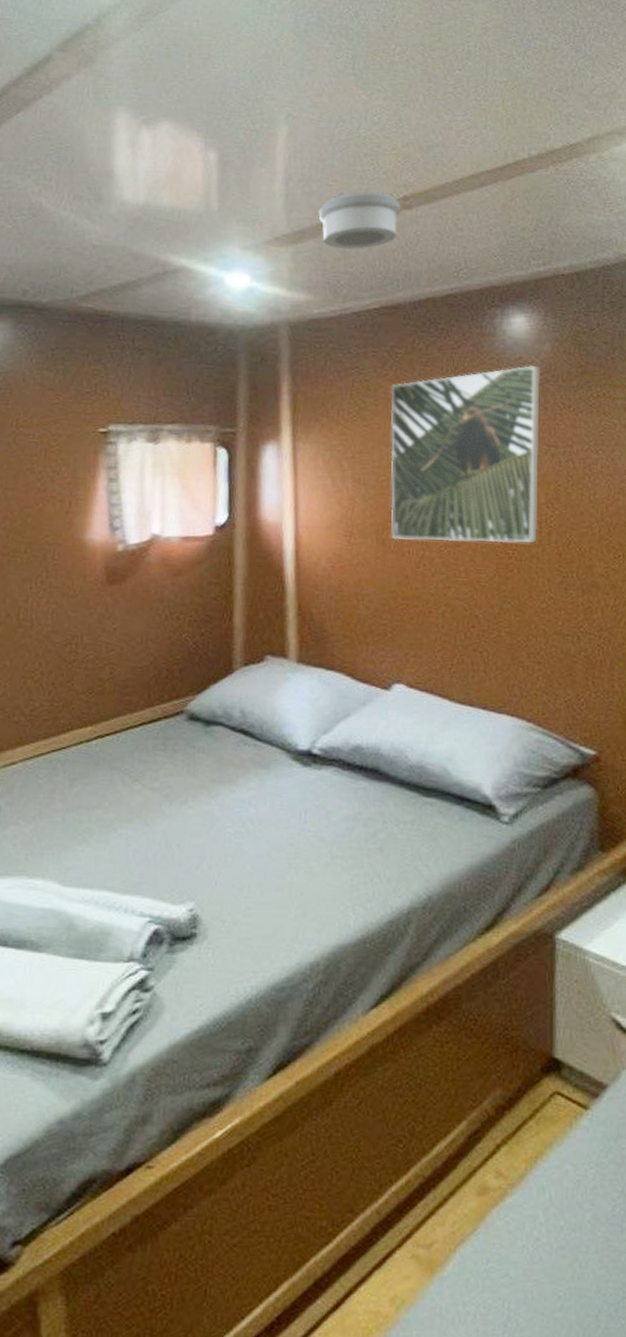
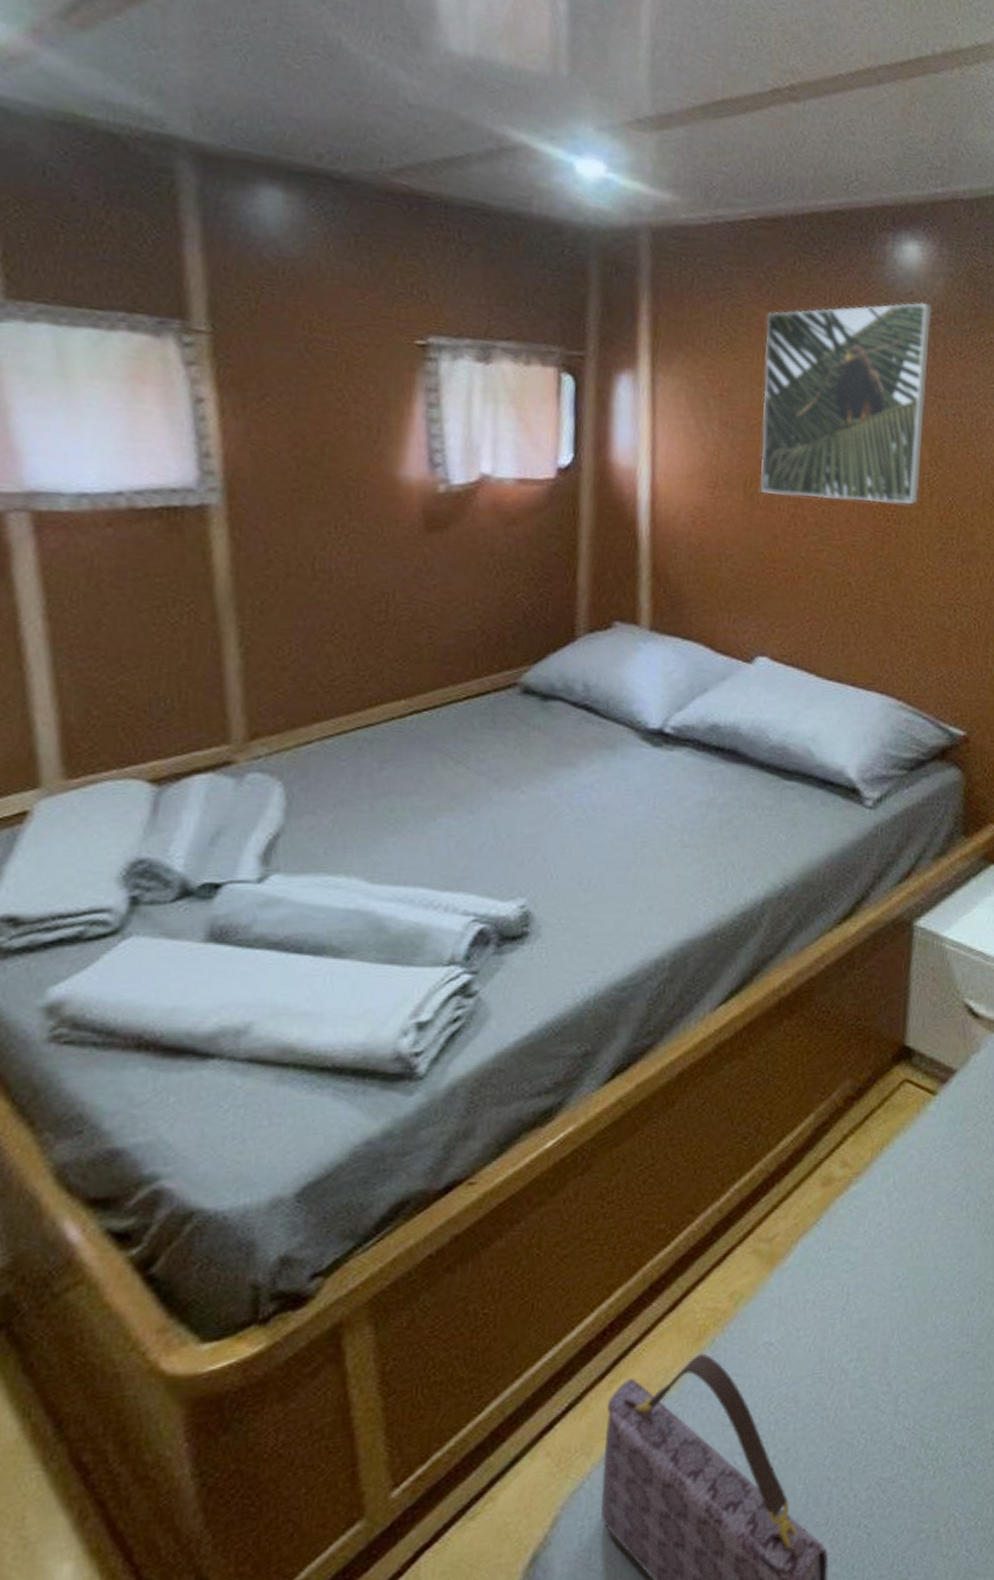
smoke detector: present [318,188,401,250] -> none [690,70,787,146]

